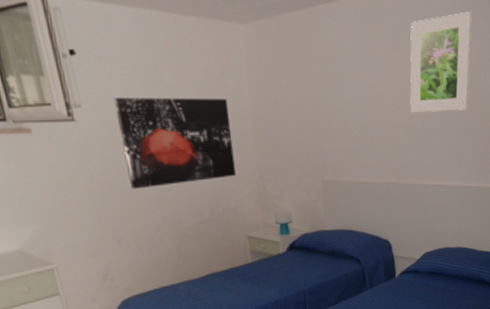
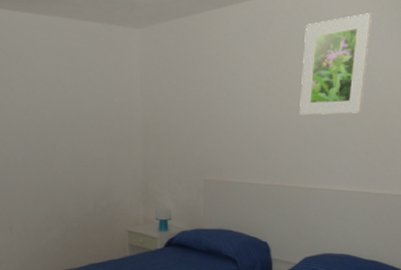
wall art: present [114,97,236,190] -> none [18,96,121,181]

